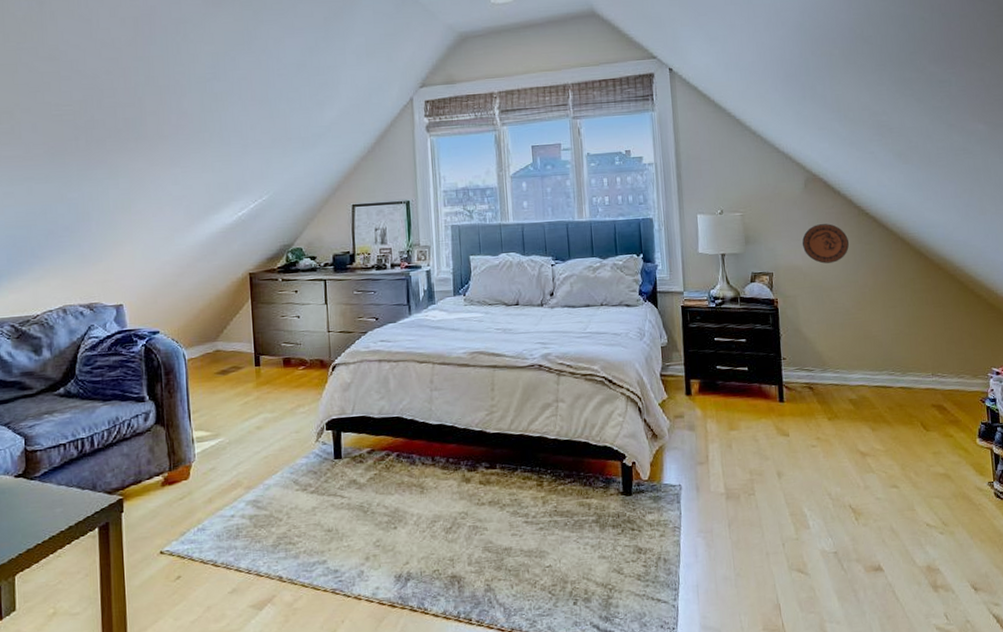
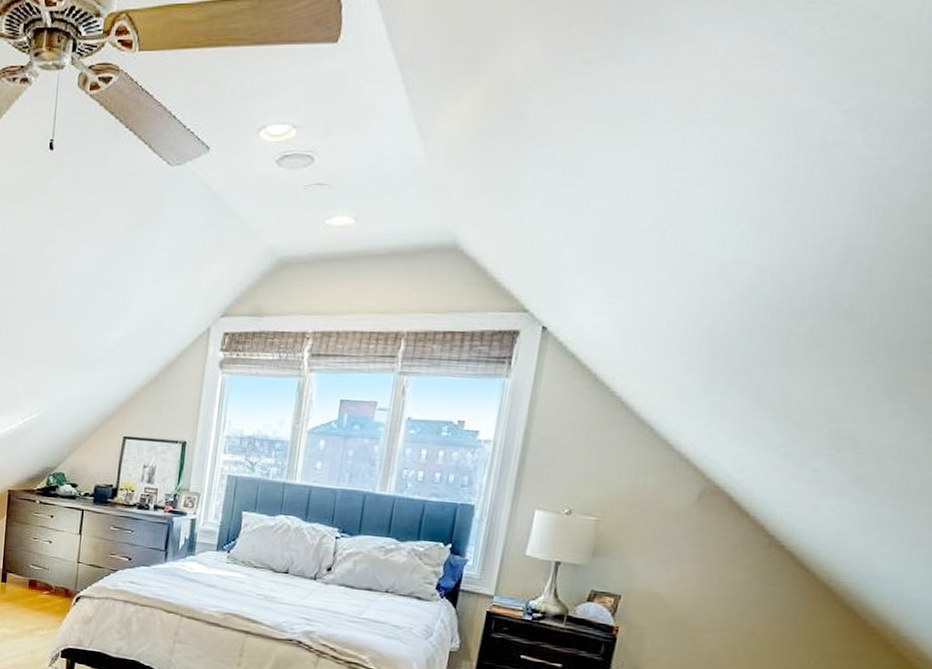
decorative plate: present [802,224,850,264] -> none [672,548,744,599]

